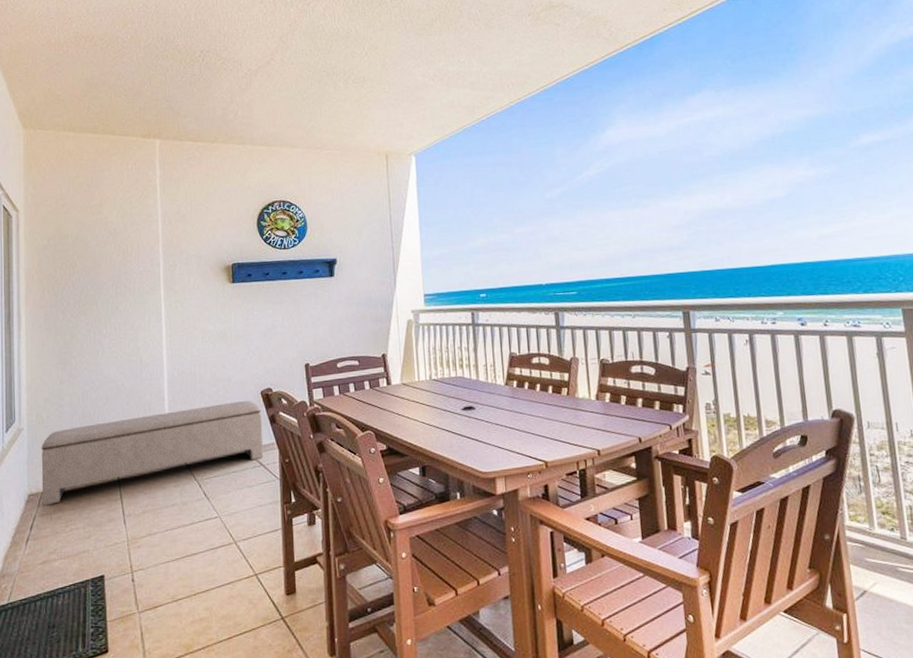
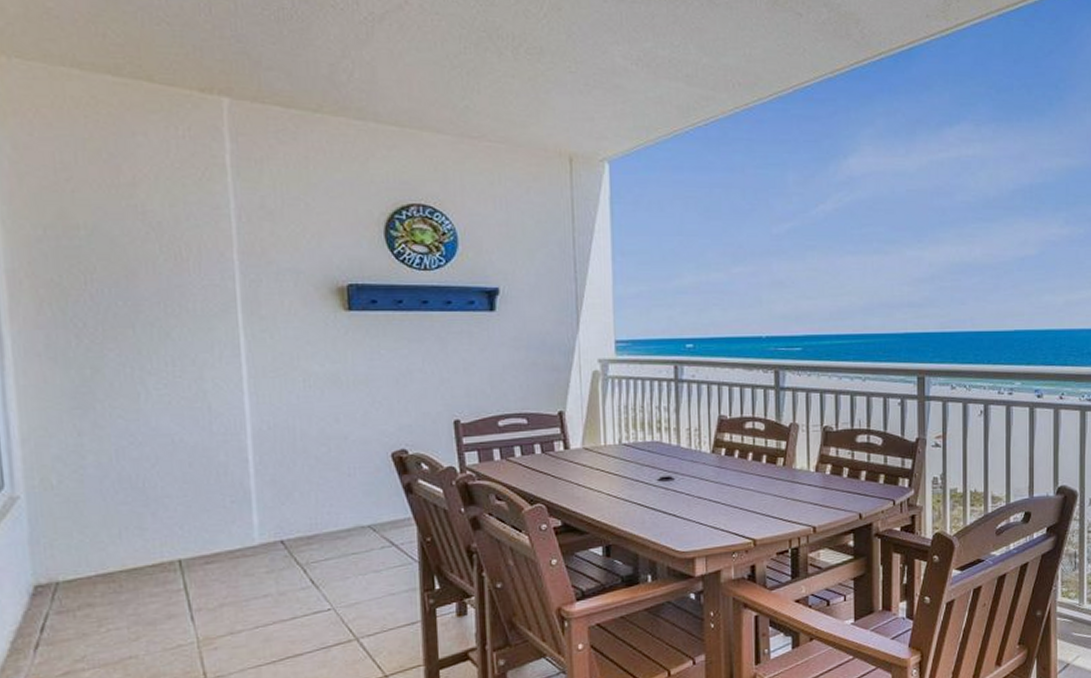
bench: present [41,400,264,506] -> none [51,464,397,600]

